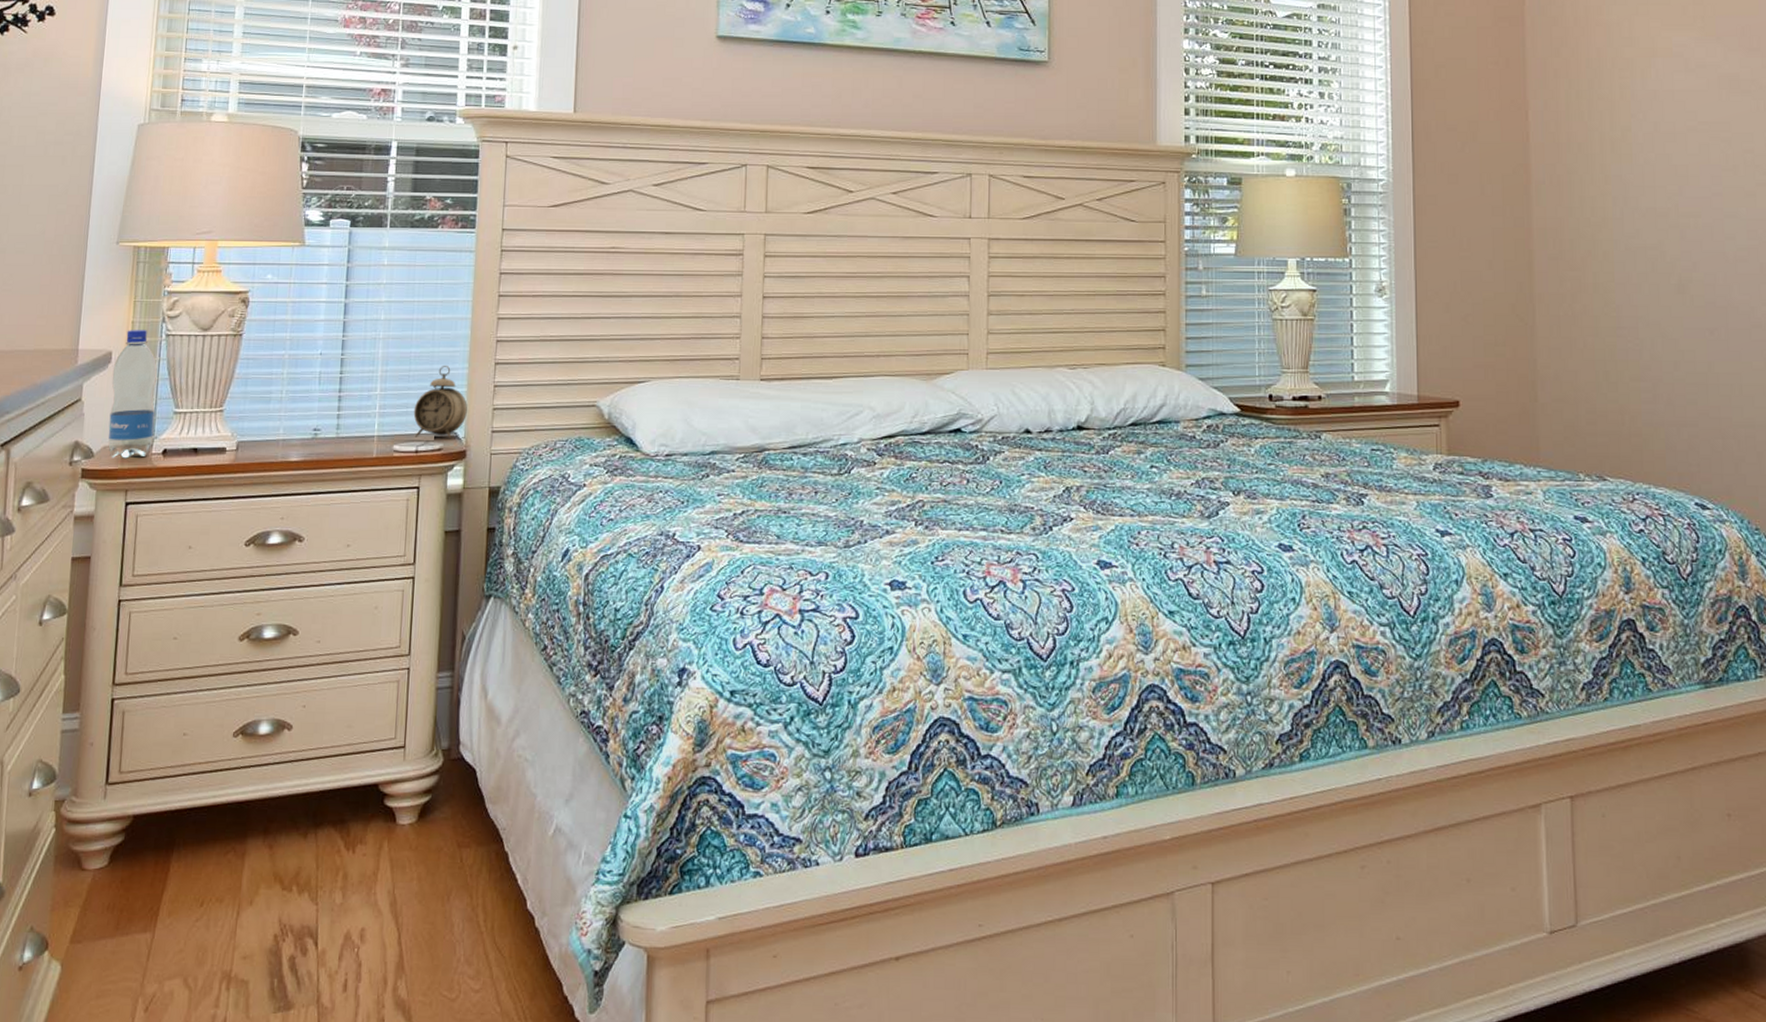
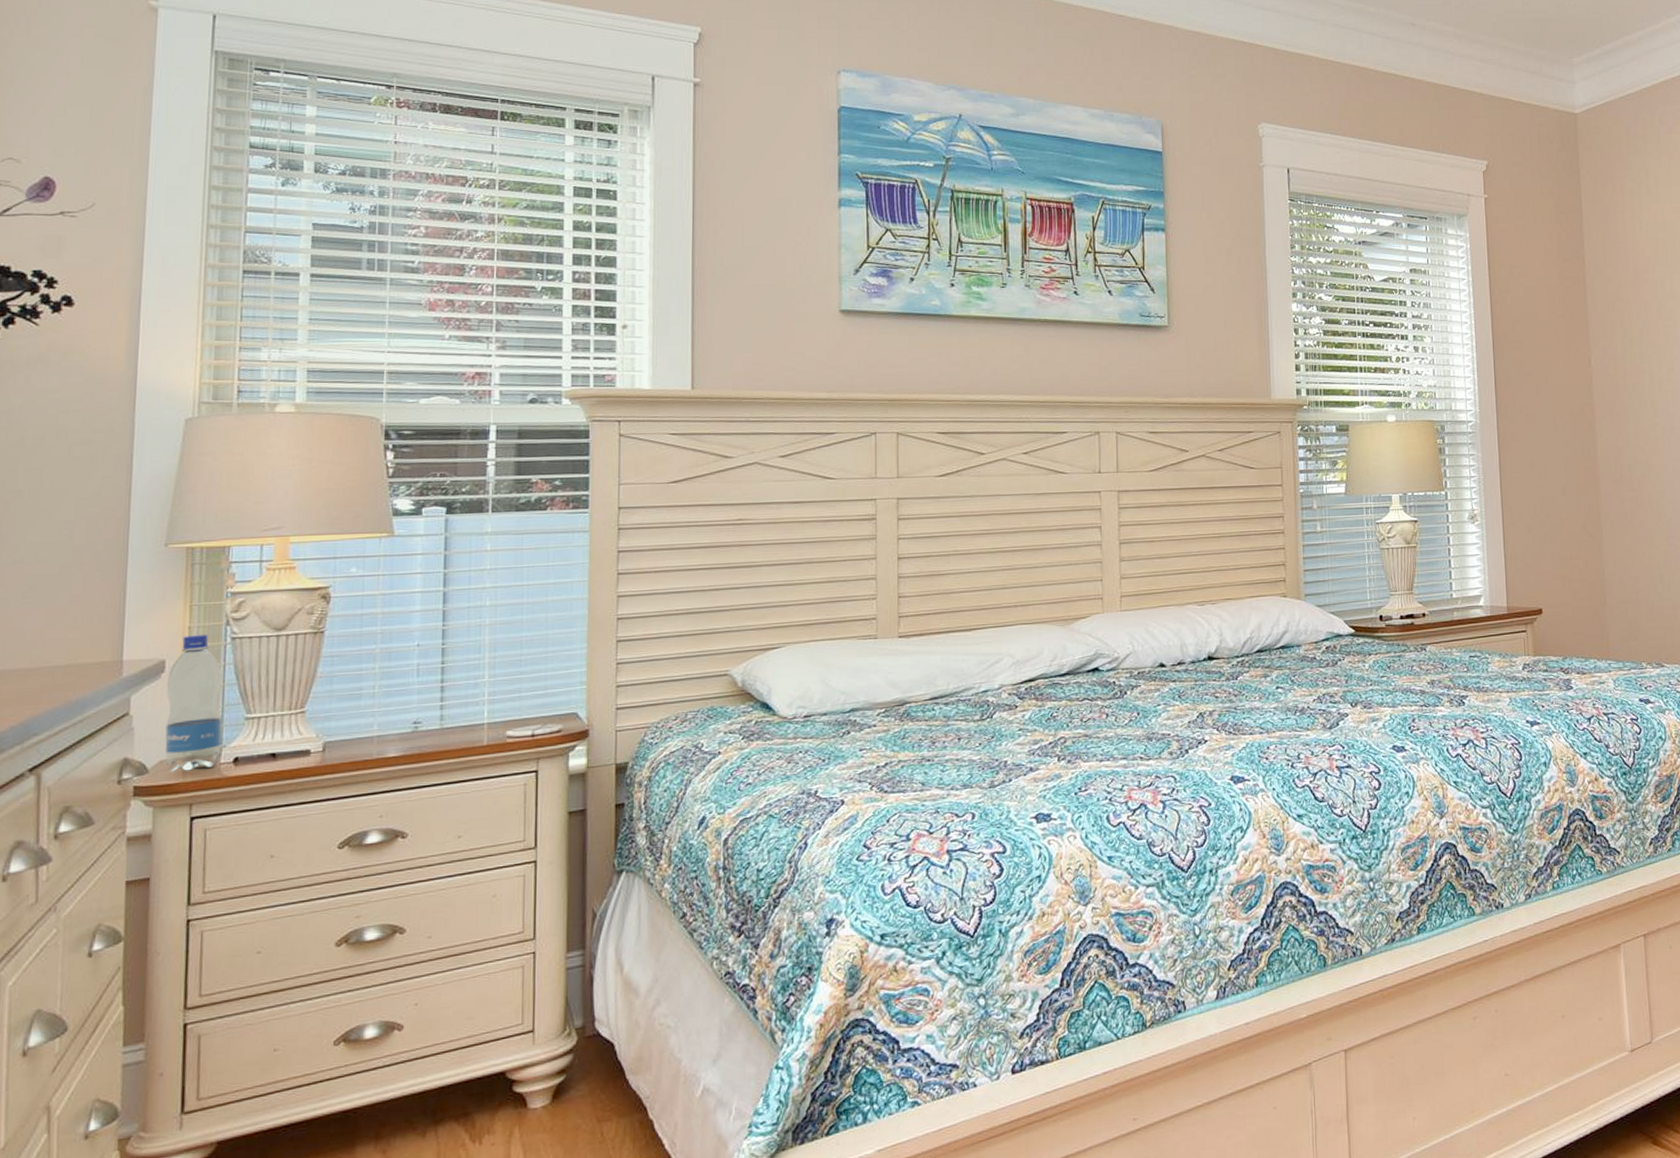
alarm clock: present [413,365,467,438] -> none [527,646,588,721]

